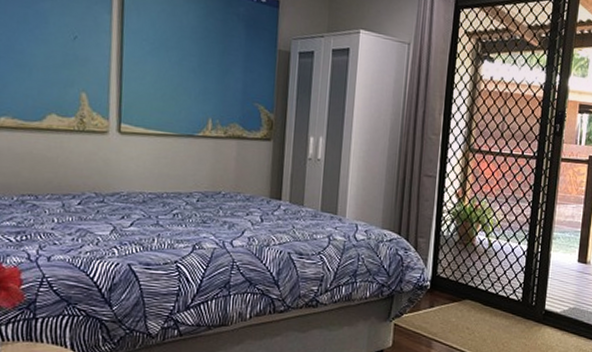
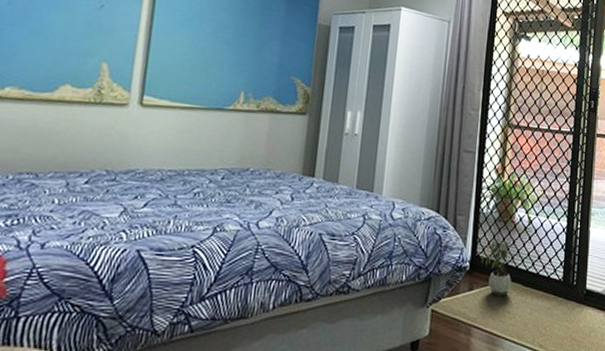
potted plant: none [440,261,471,313] -> present [479,239,511,296]

